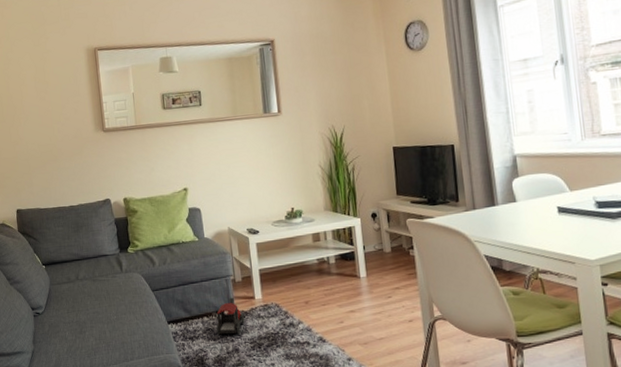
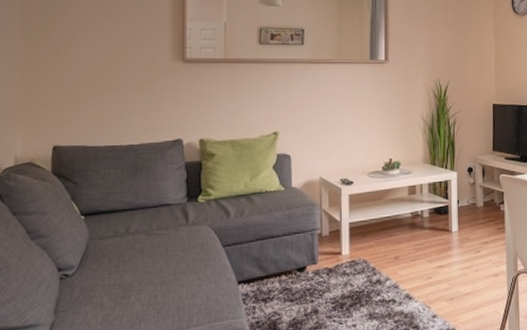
toy train: present [216,298,245,335] -> none [295,254,329,295]

